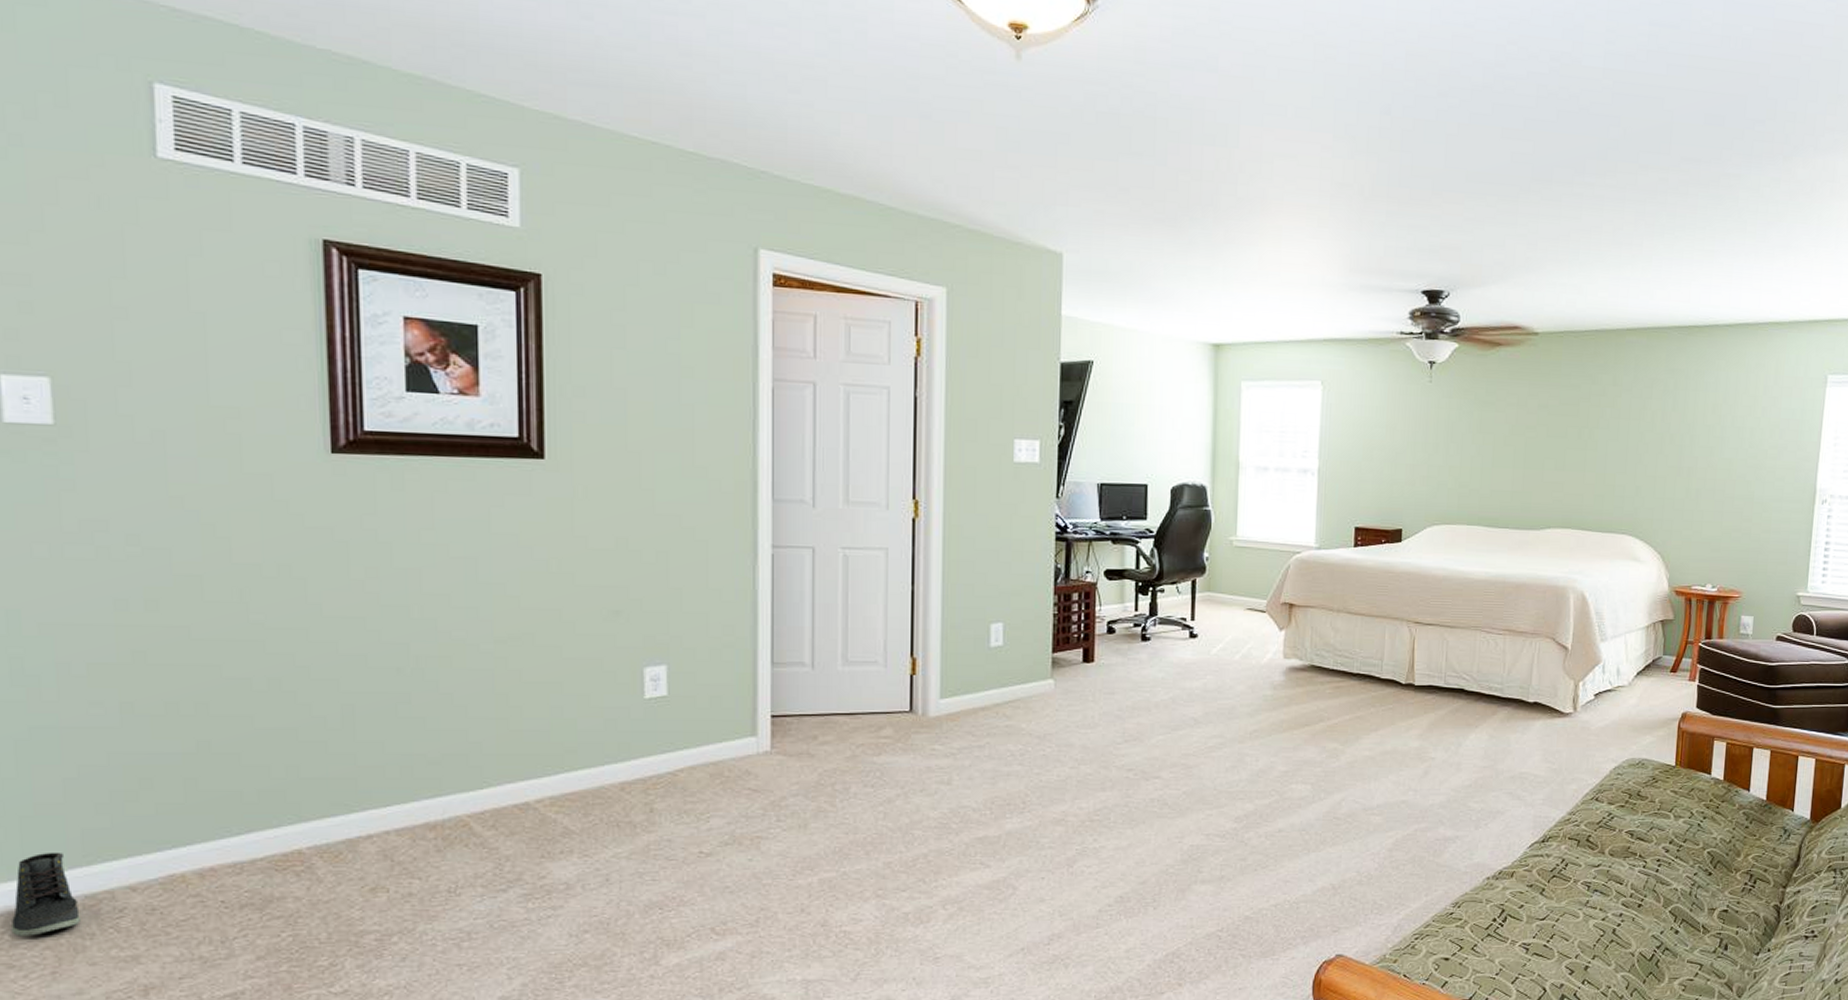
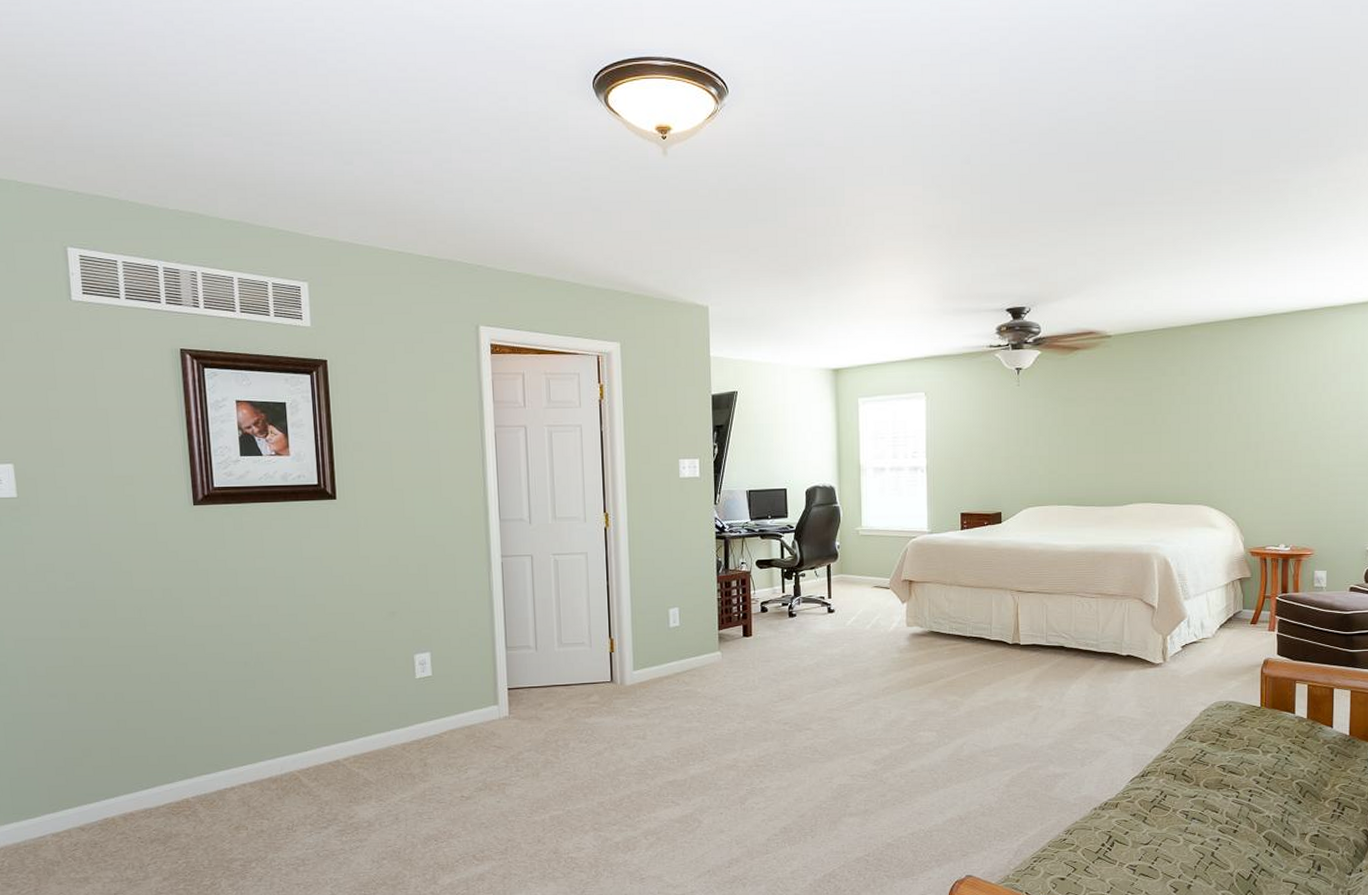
sneaker: present [10,852,81,937] -> none [8,803,51,864]

